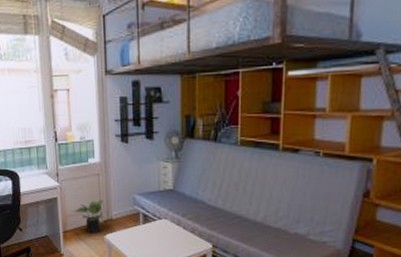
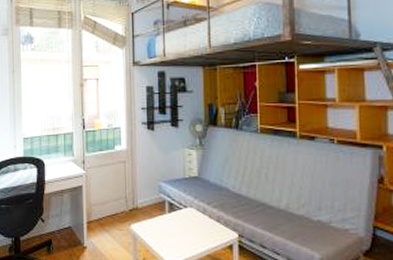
potted plant: present [73,200,104,234] -> none [98,188,129,224]

